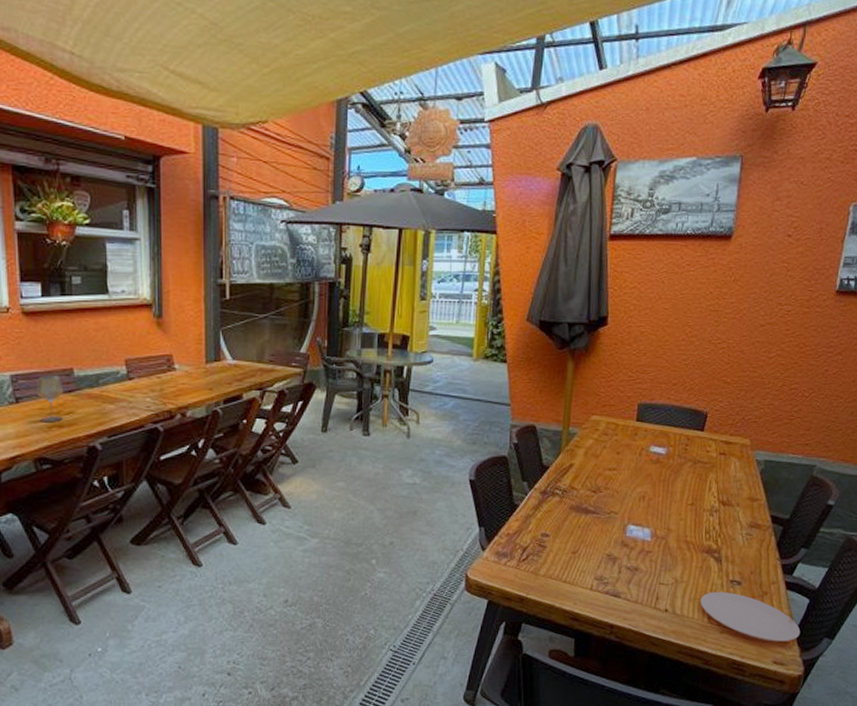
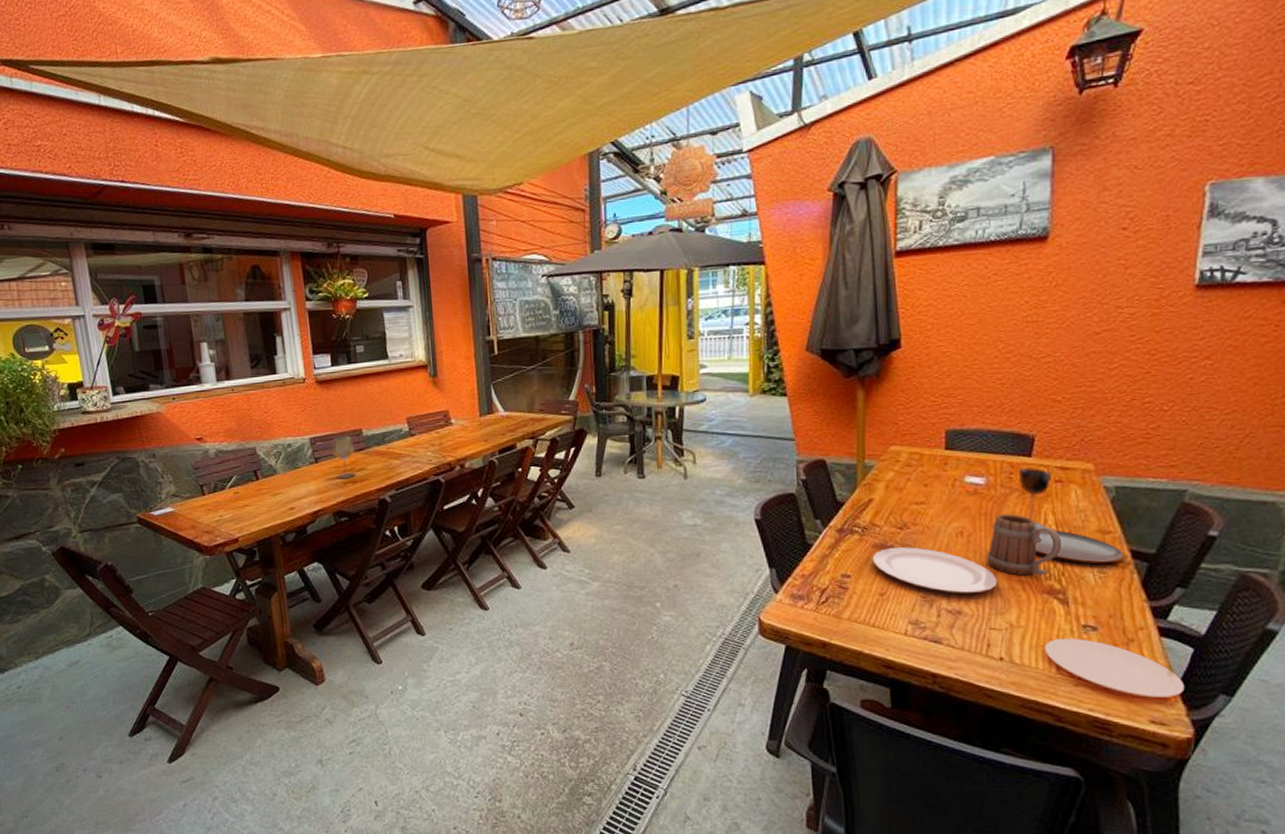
plate: none [568,509,669,553] -> present [872,547,998,594]
beer mug: none [662,481,721,537] -> present [987,513,1062,576]
wine glass: none [692,441,719,496] -> present [1018,467,1053,529]
plate: none [700,497,766,527] -> present [1035,530,1123,564]

